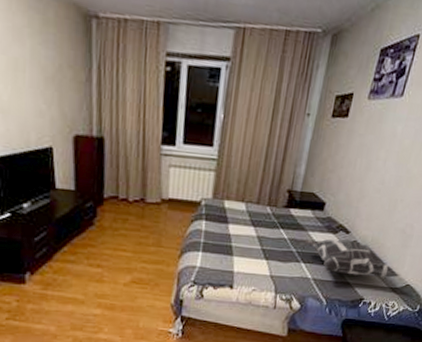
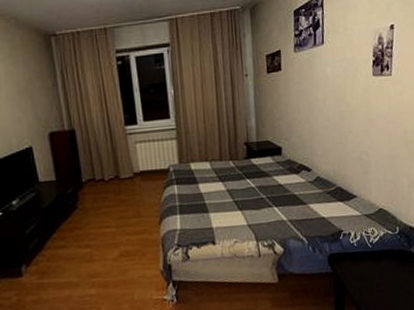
decorative pillow: present [304,239,399,278] -> none [271,176,369,210]

